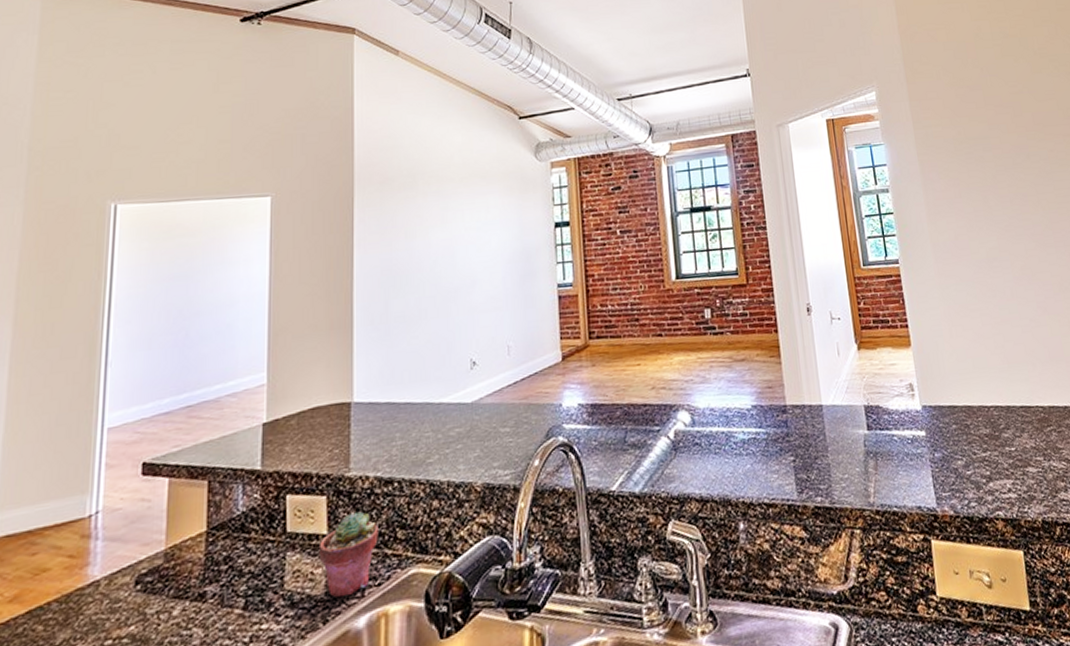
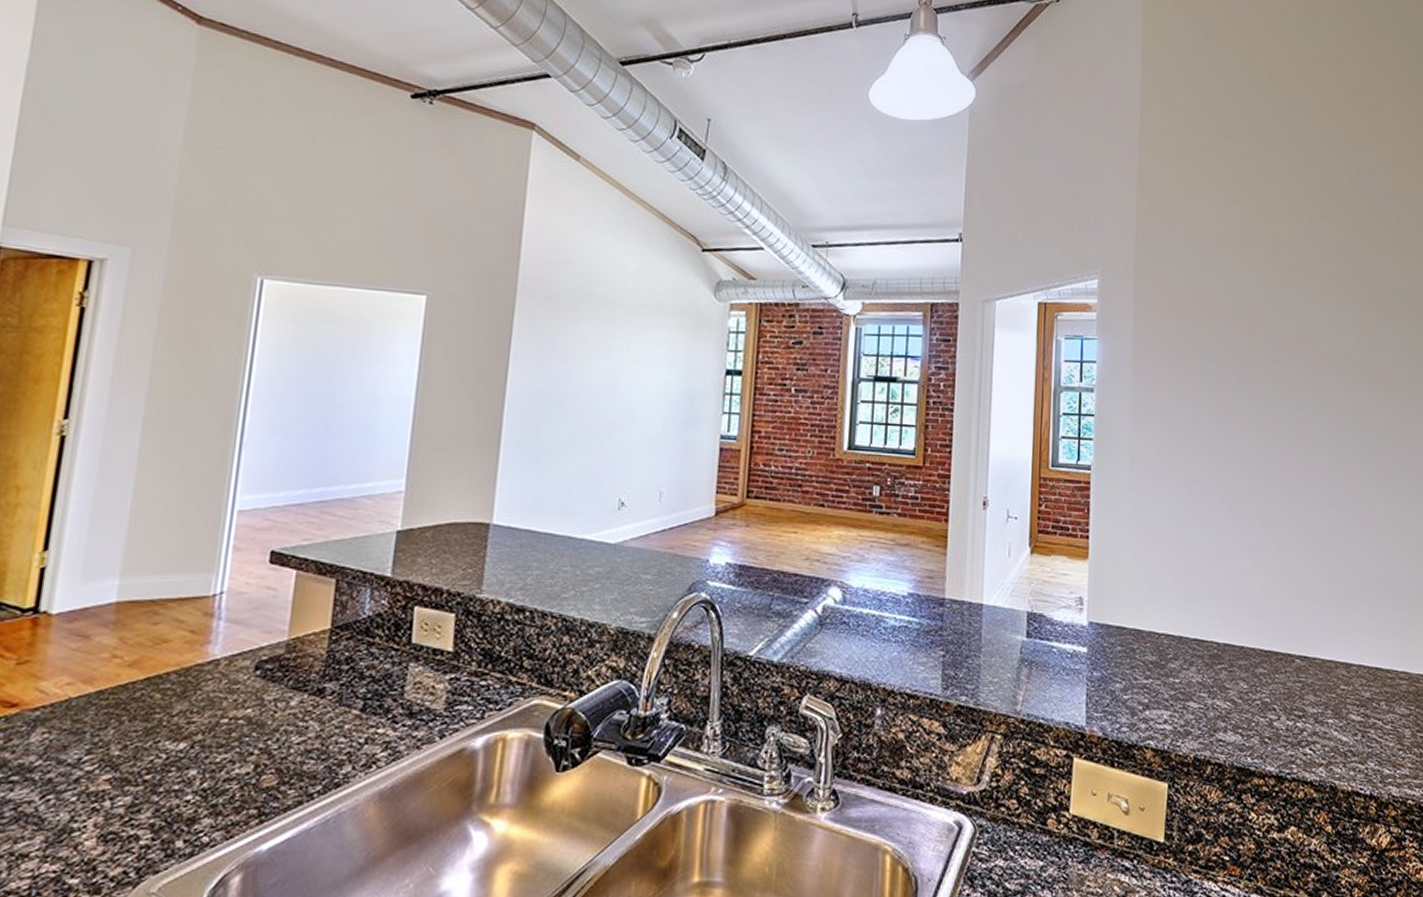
potted succulent: present [318,511,378,597] -> none [441,634,505,714]

